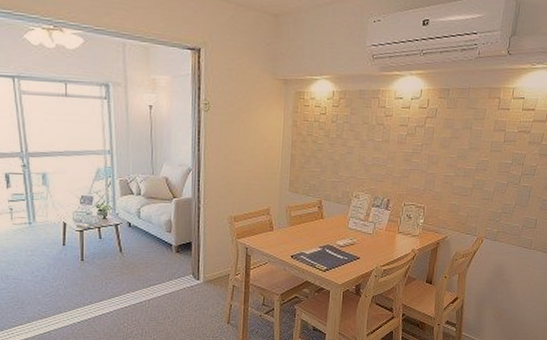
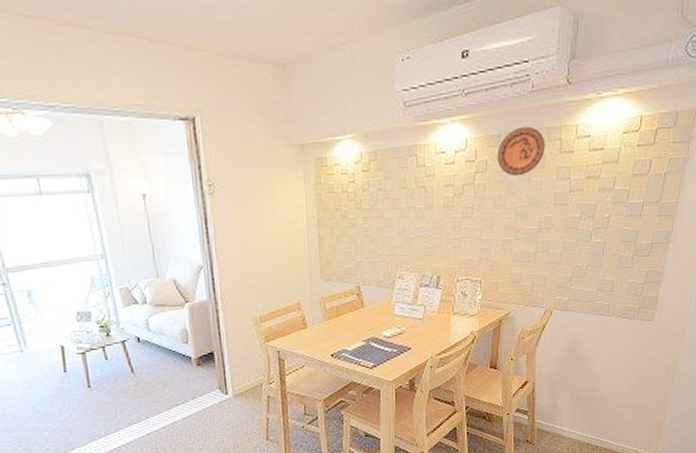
decorative plate: none [445,84,487,124] -> present [497,126,545,176]

